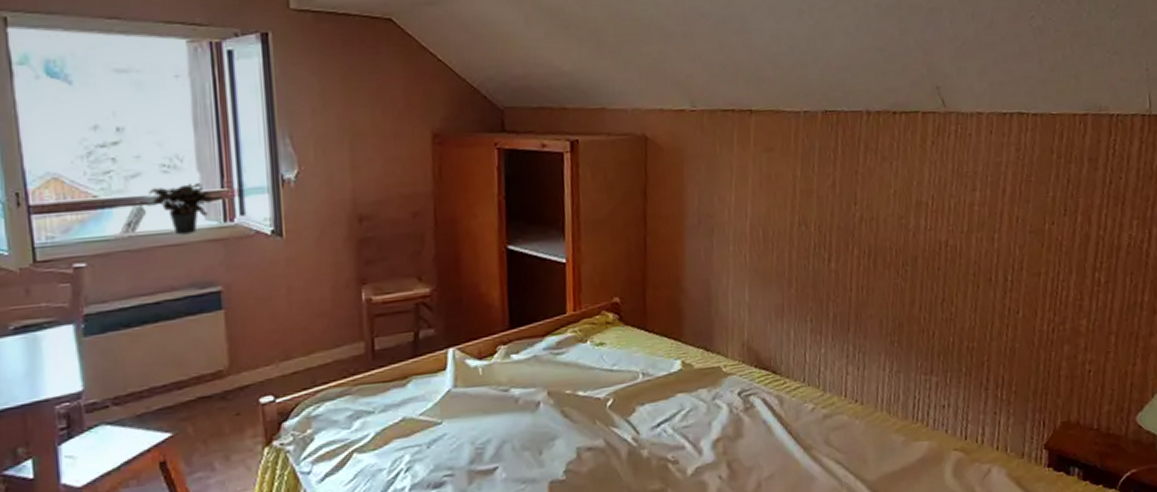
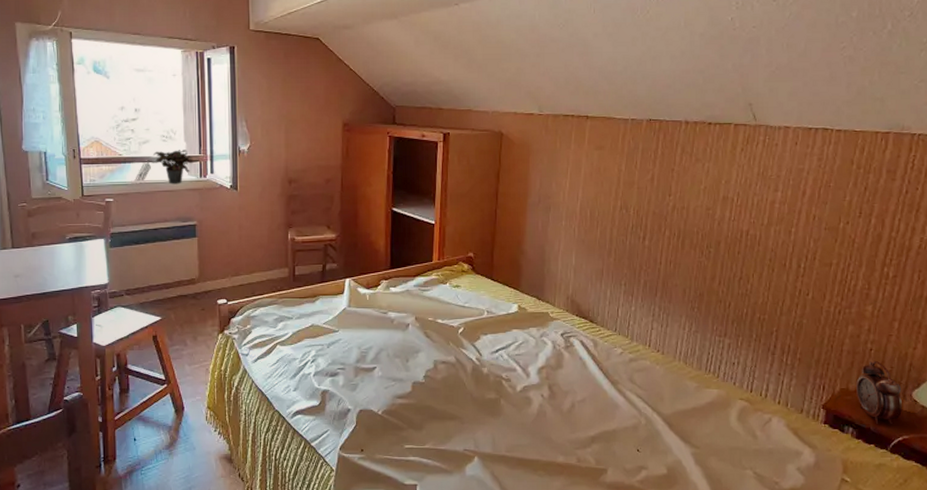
alarm clock: none [1078,384,1128,460] -> present [856,361,903,425]

